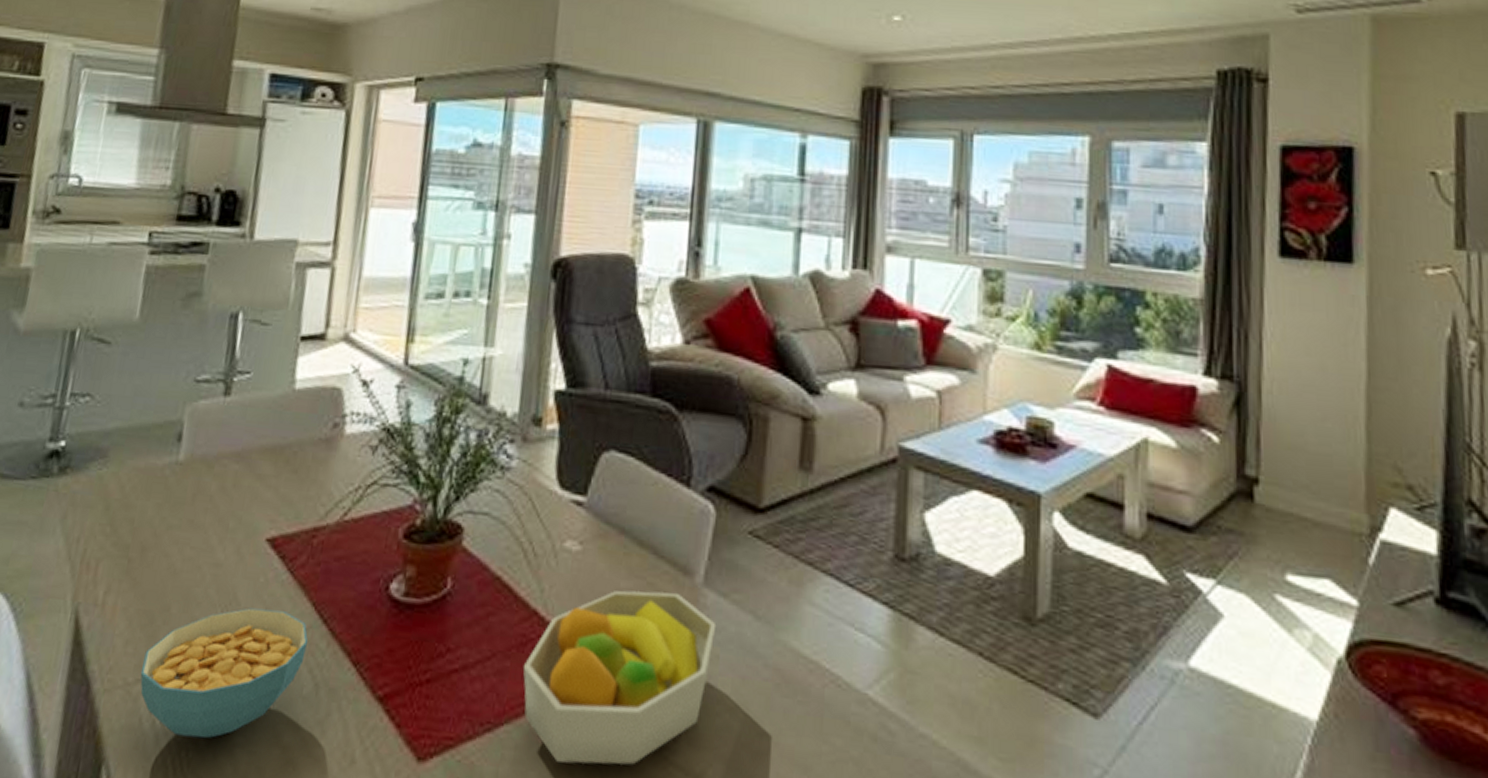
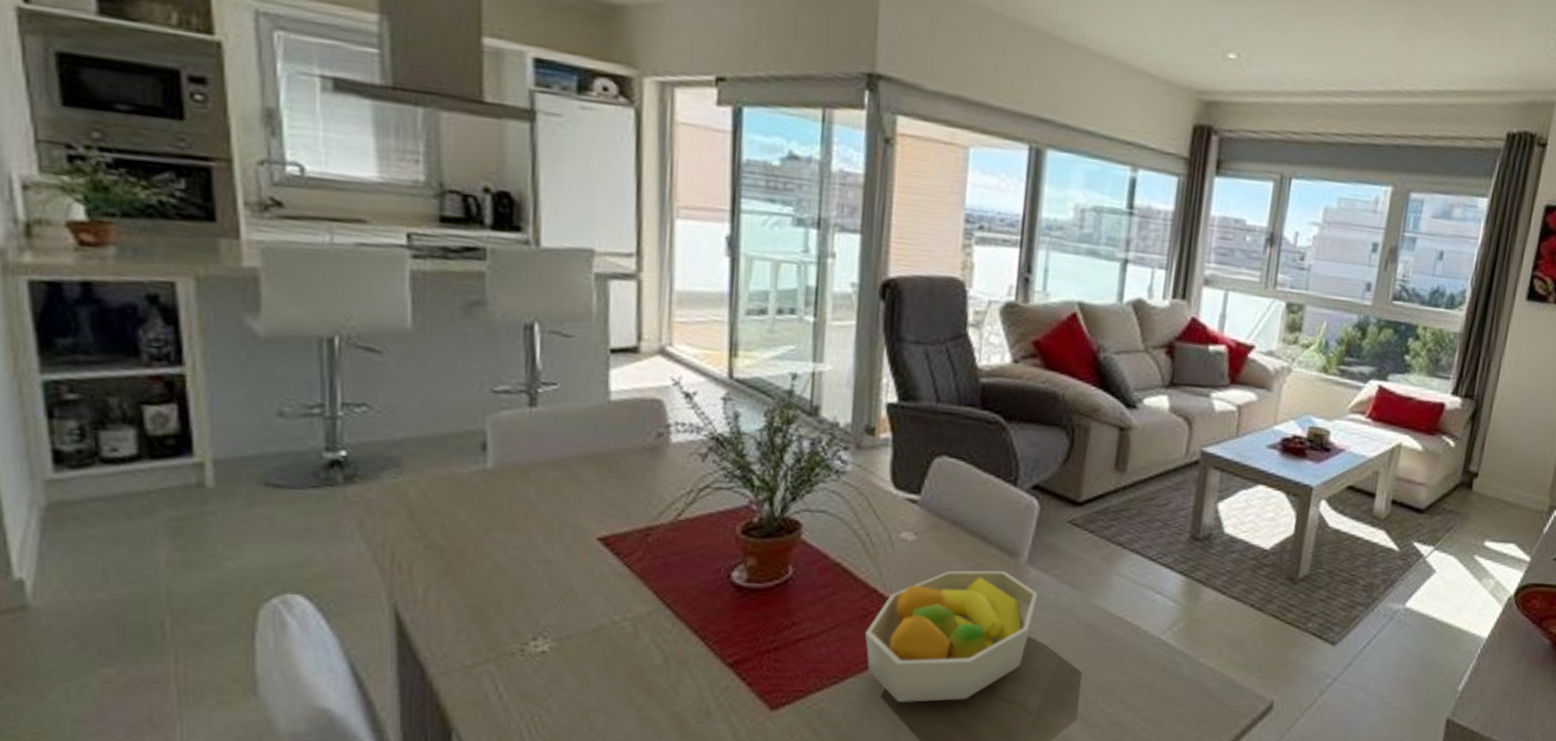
cereal bowl: present [140,608,308,739] -> none [478,598,653,706]

